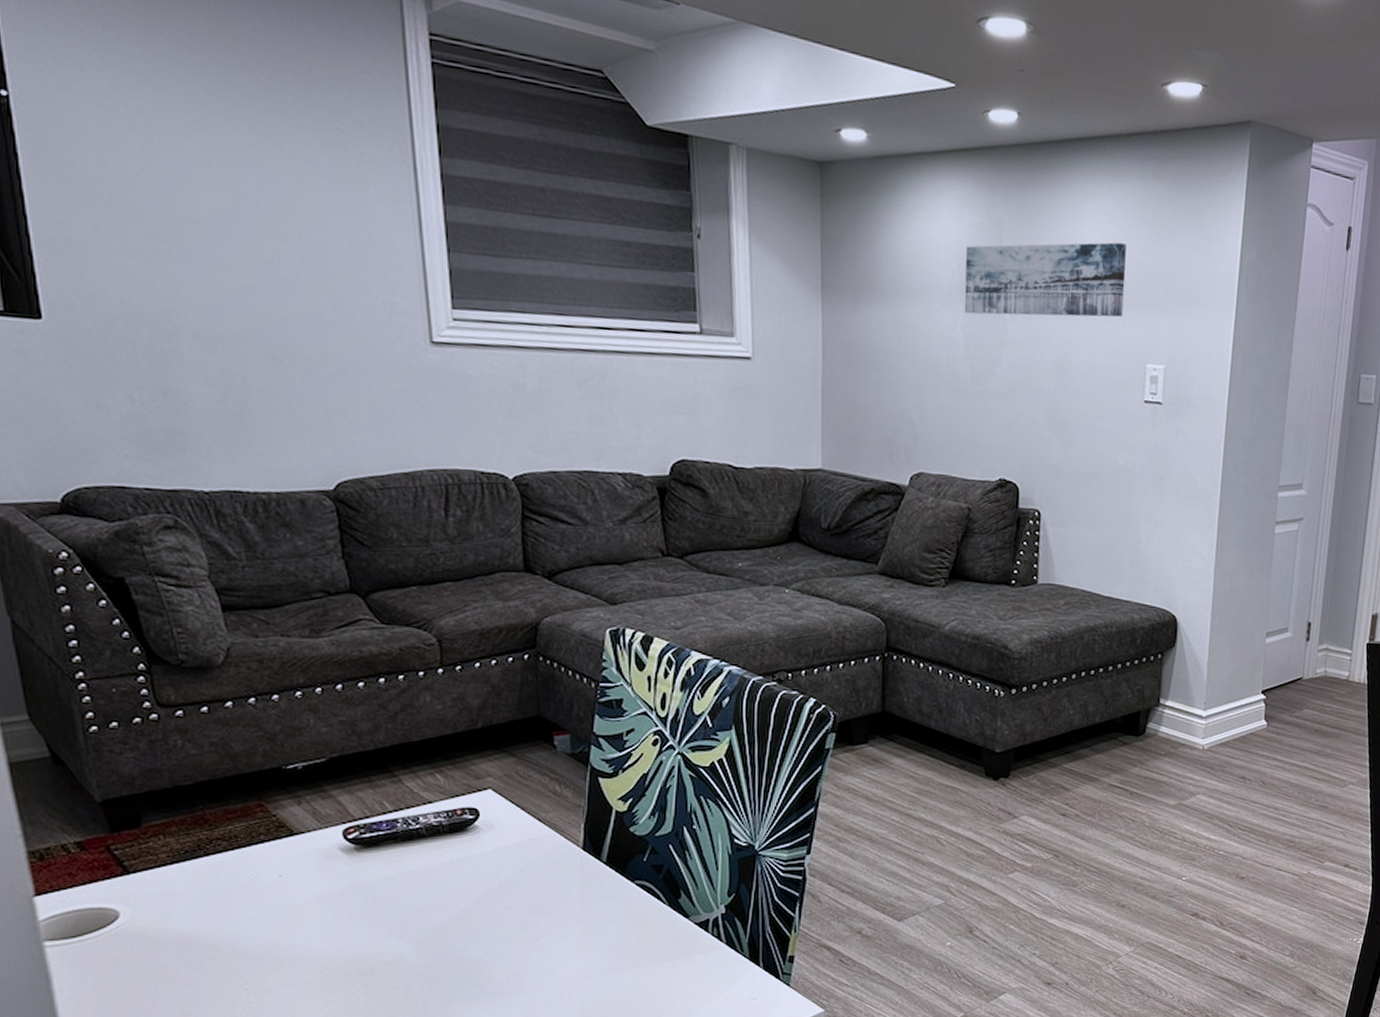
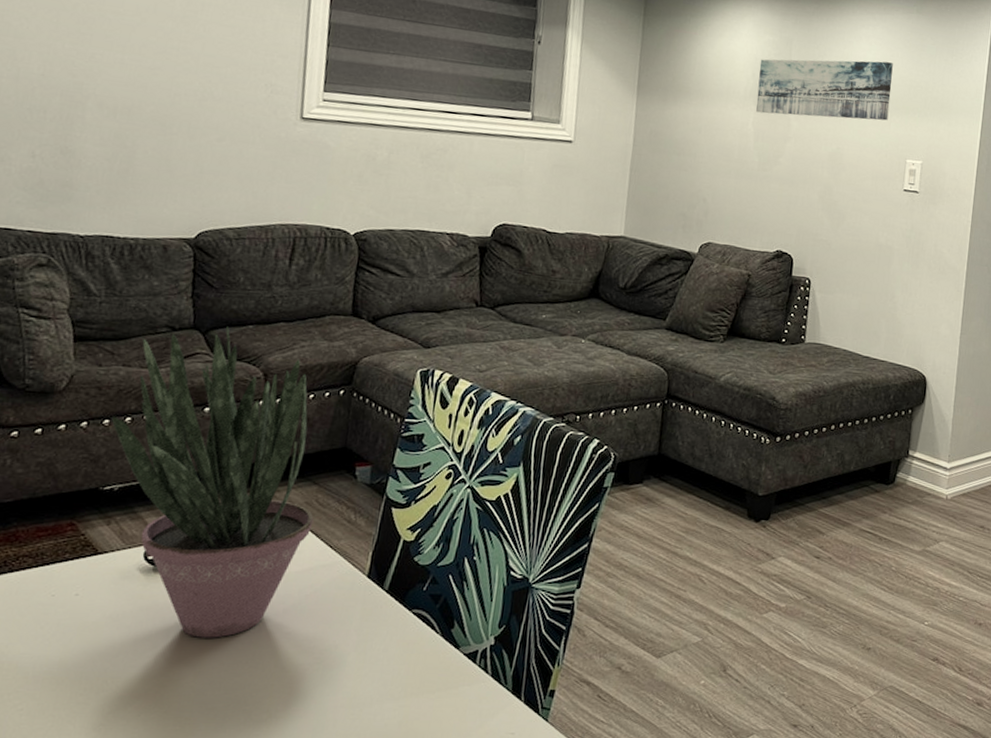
potted plant: none [280,588,517,915] -> present [111,326,314,638]

